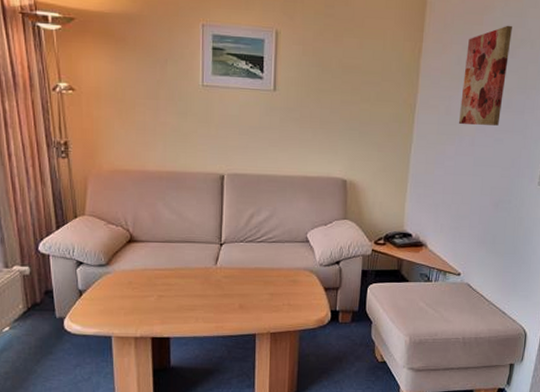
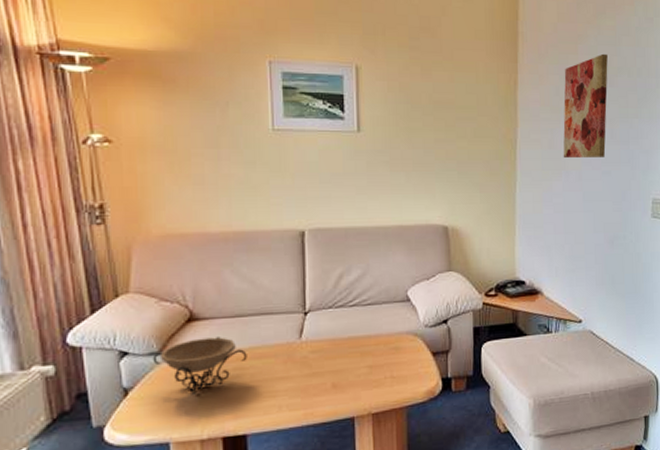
decorative bowl: none [101,257,173,301] -> present [152,337,247,394]

